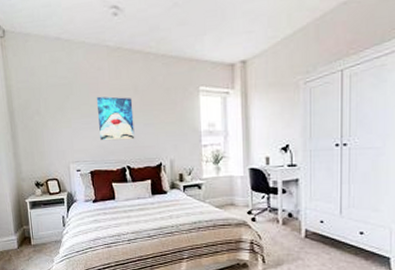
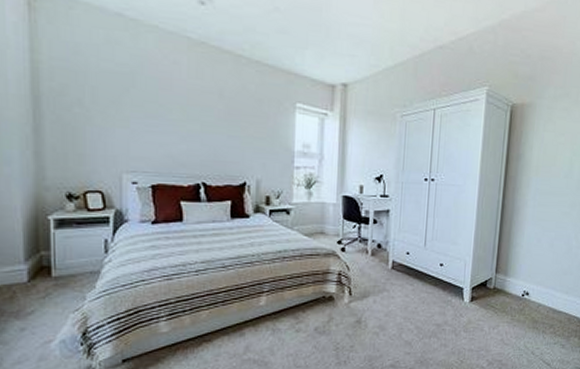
wall art: present [96,96,135,141] -> none [167,95,216,152]

